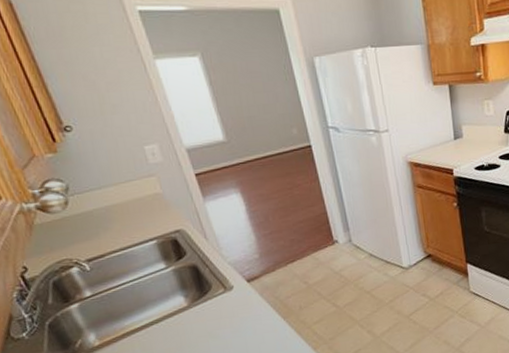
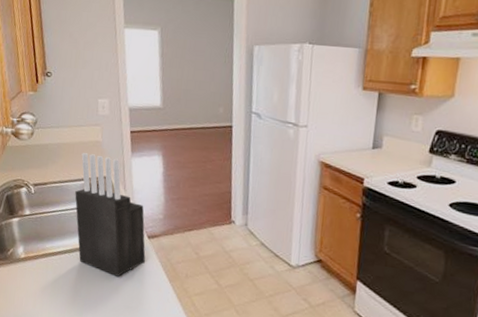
knife block: none [140,207,251,332] -> present [75,152,146,277]

